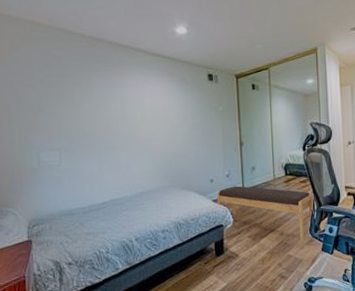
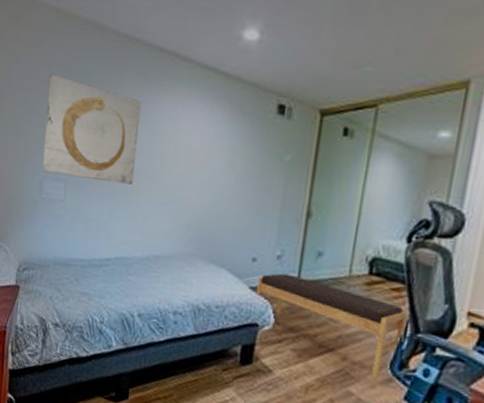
wall art: none [32,69,115,146] -> present [42,73,142,185]

